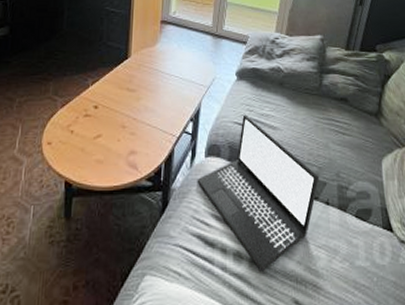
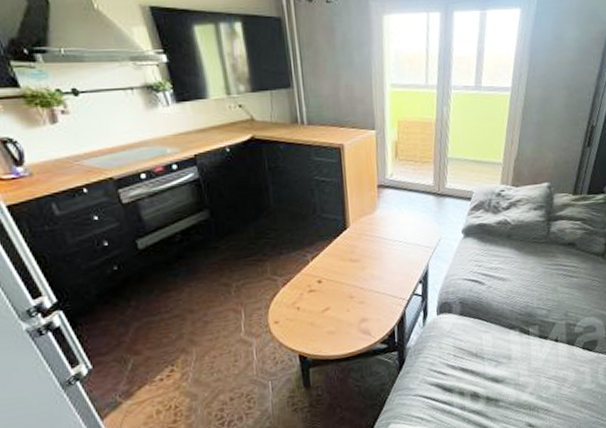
laptop: present [197,114,320,272] -> none [430,270,549,406]

